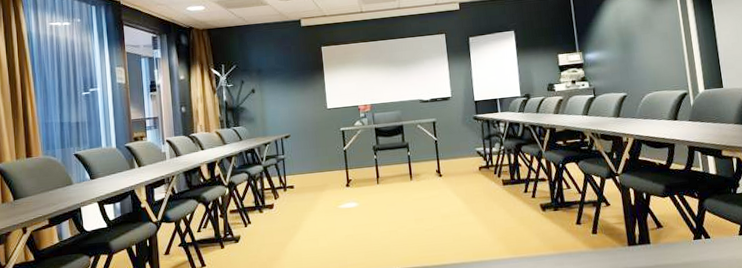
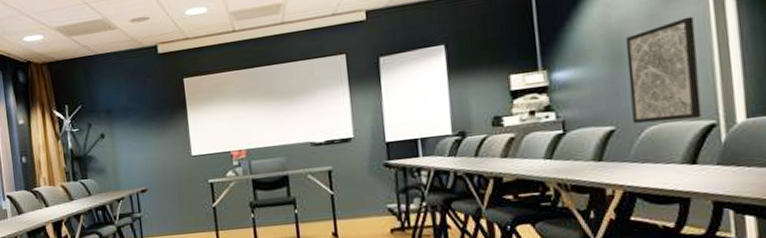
wall art: none [631,20,679,91] -> present [626,16,702,123]

